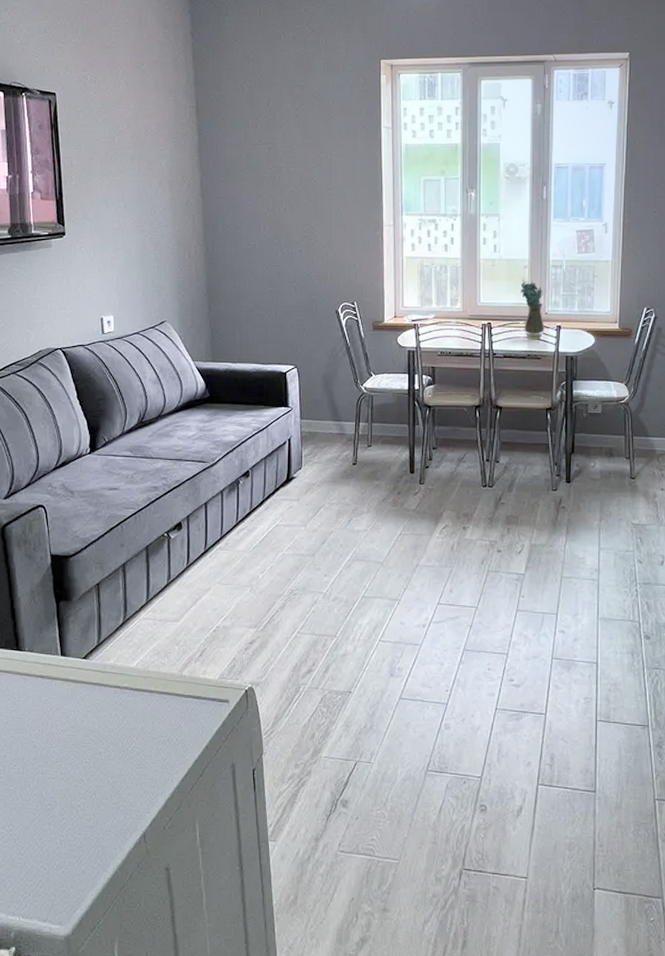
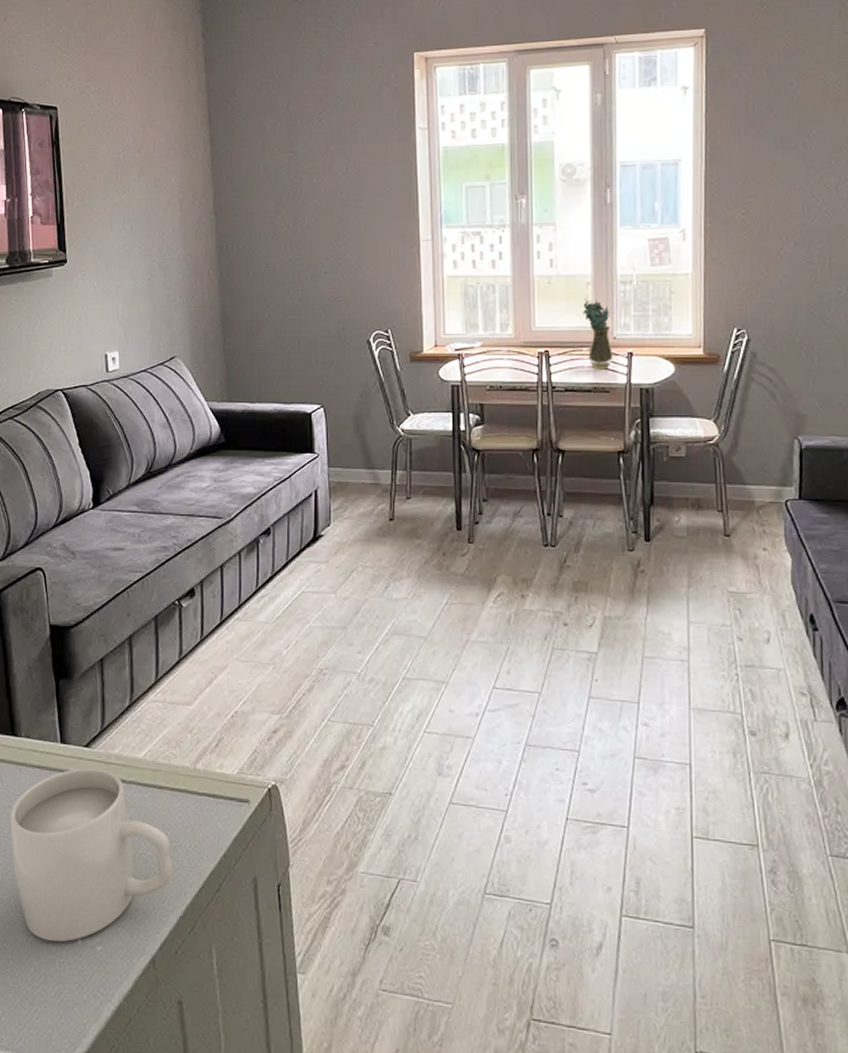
mug: none [15,676,162,824] -> present [10,767,173,943]

